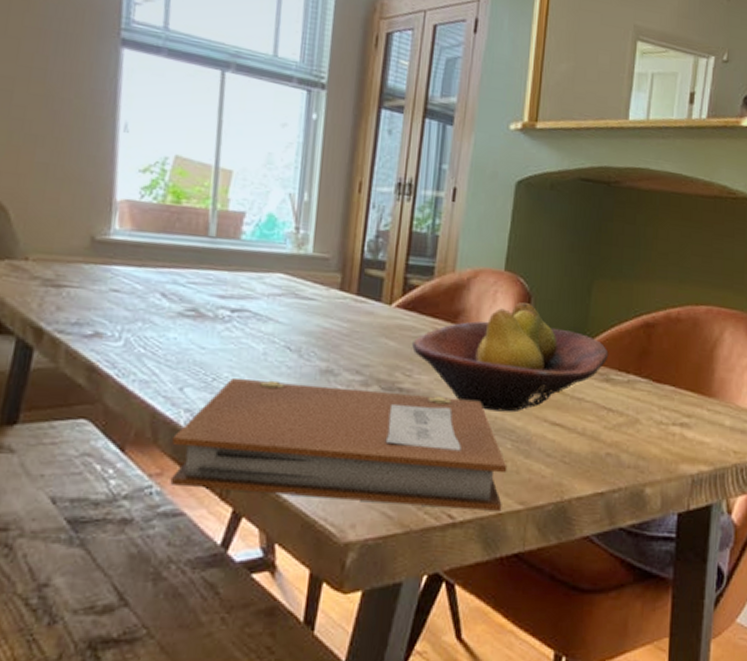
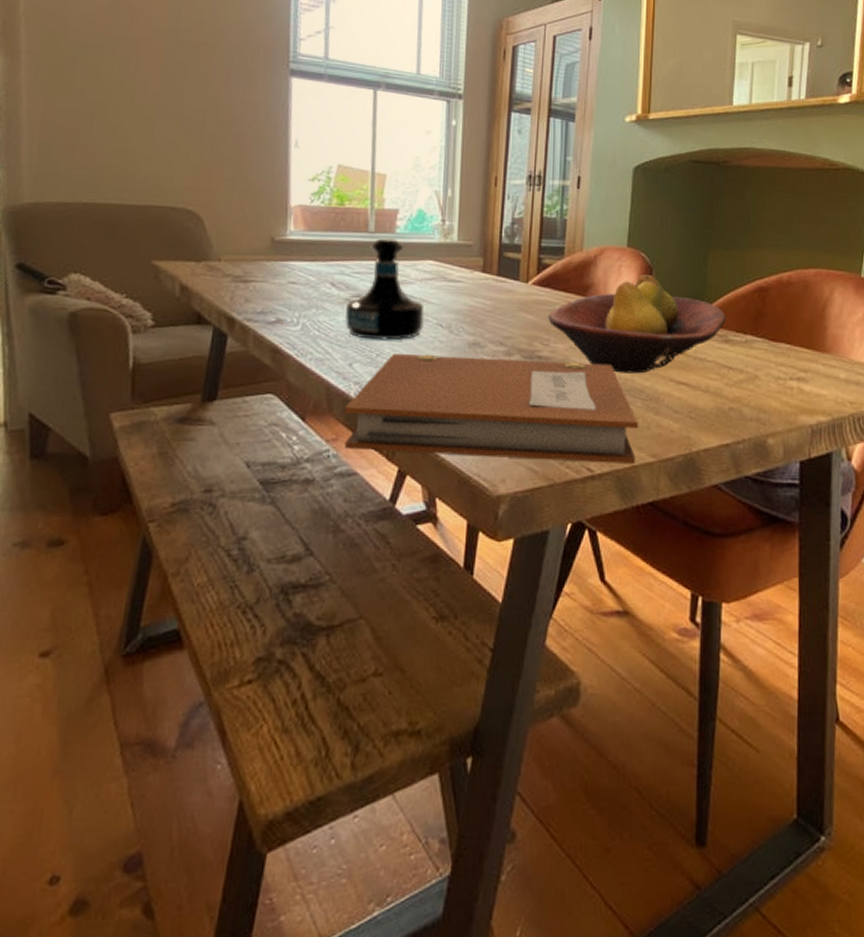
tequila bottle: none [176,244,271,364] -> present [344,238,425,341]

